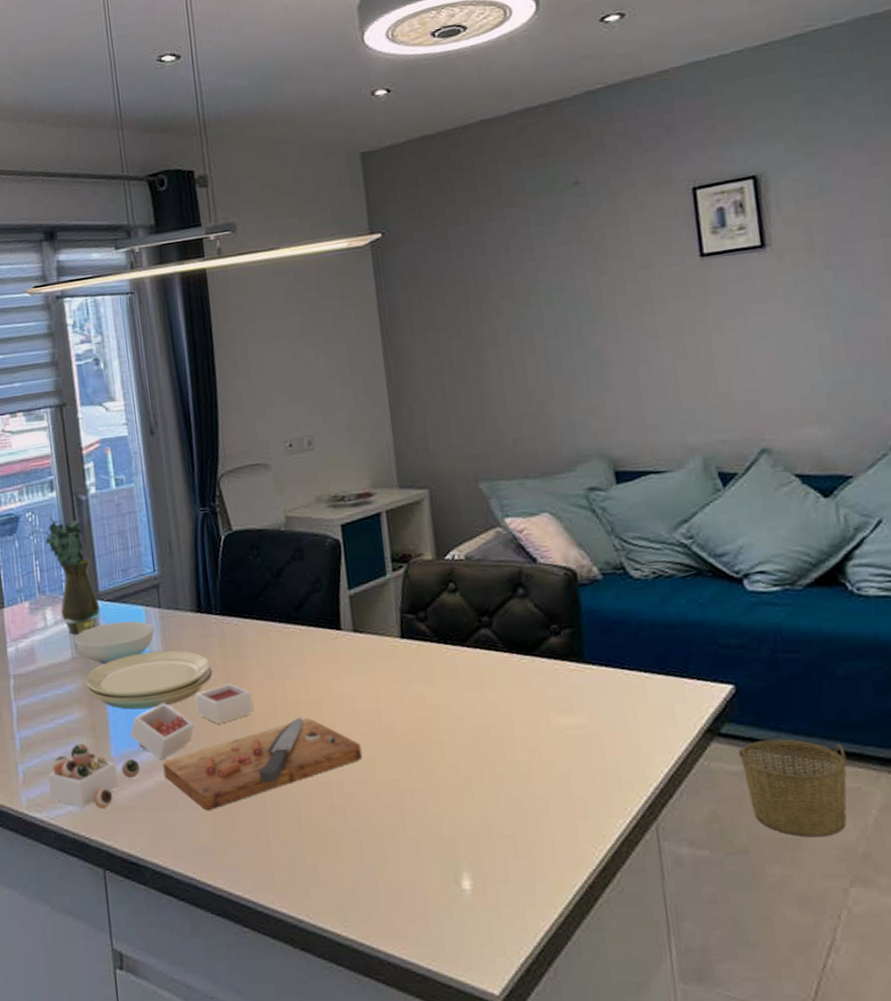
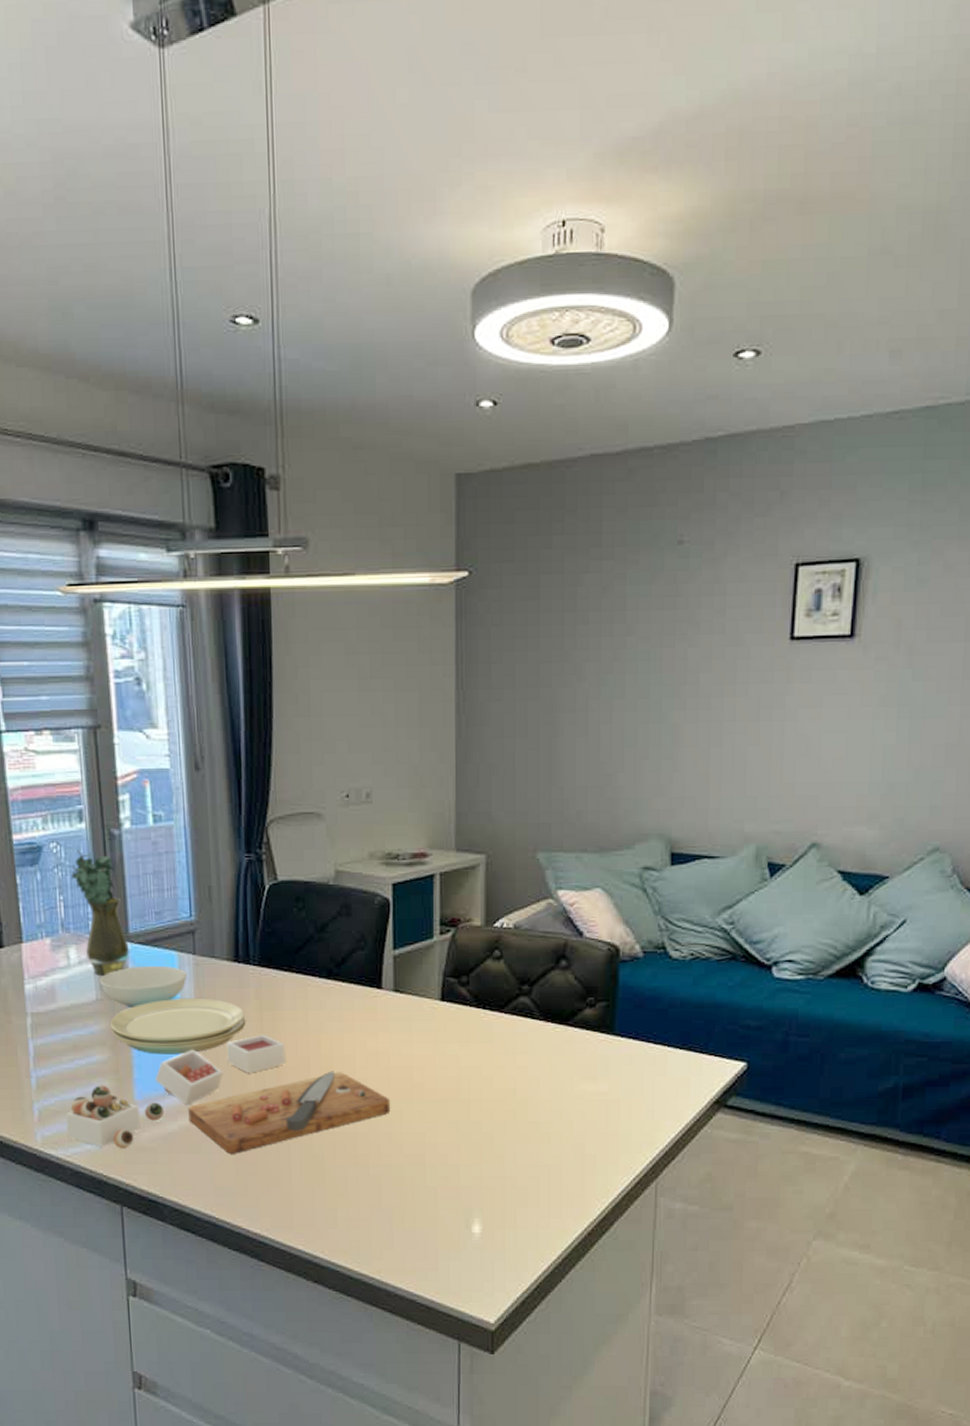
basket: present [738,739,848,837] -> none [739,1112,832,1198]

